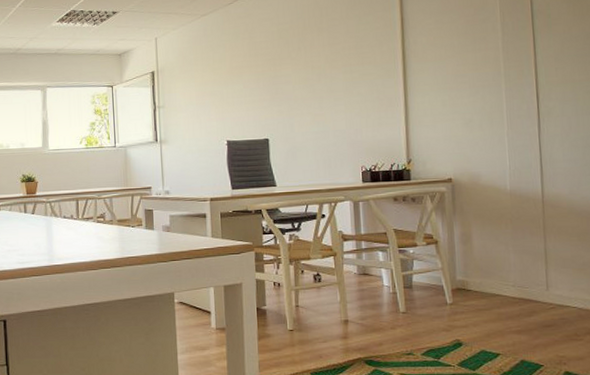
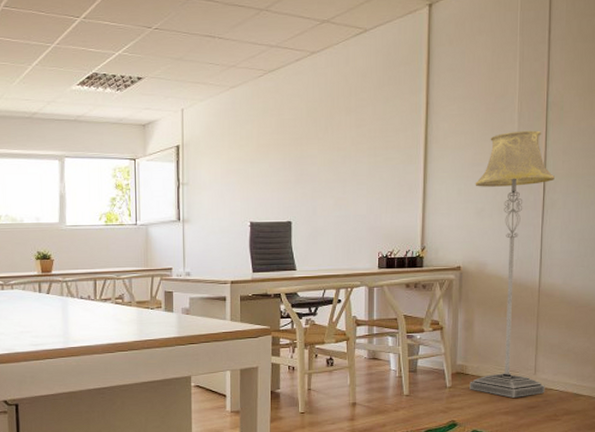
floor lamp: none [460,39,561,315] -> present [470,130,555,398]

